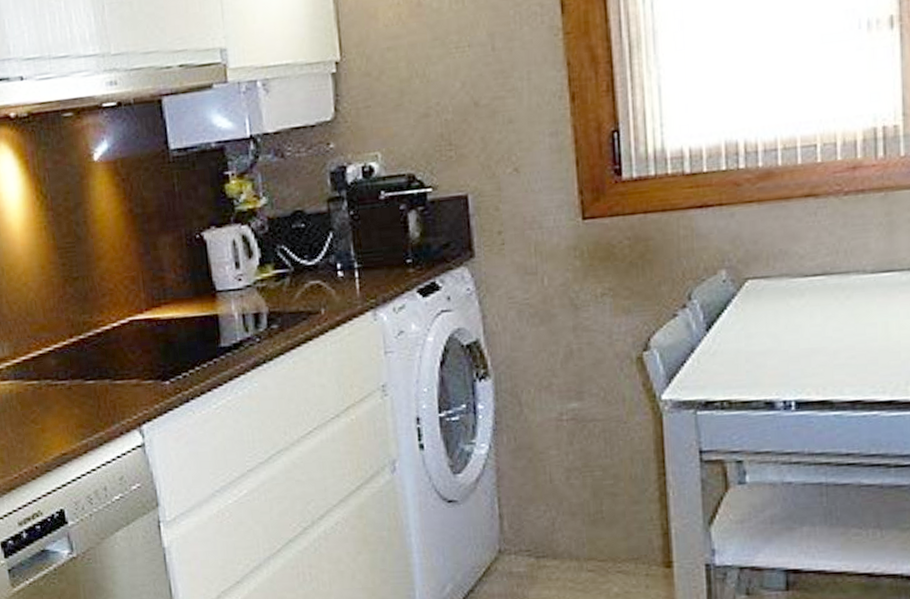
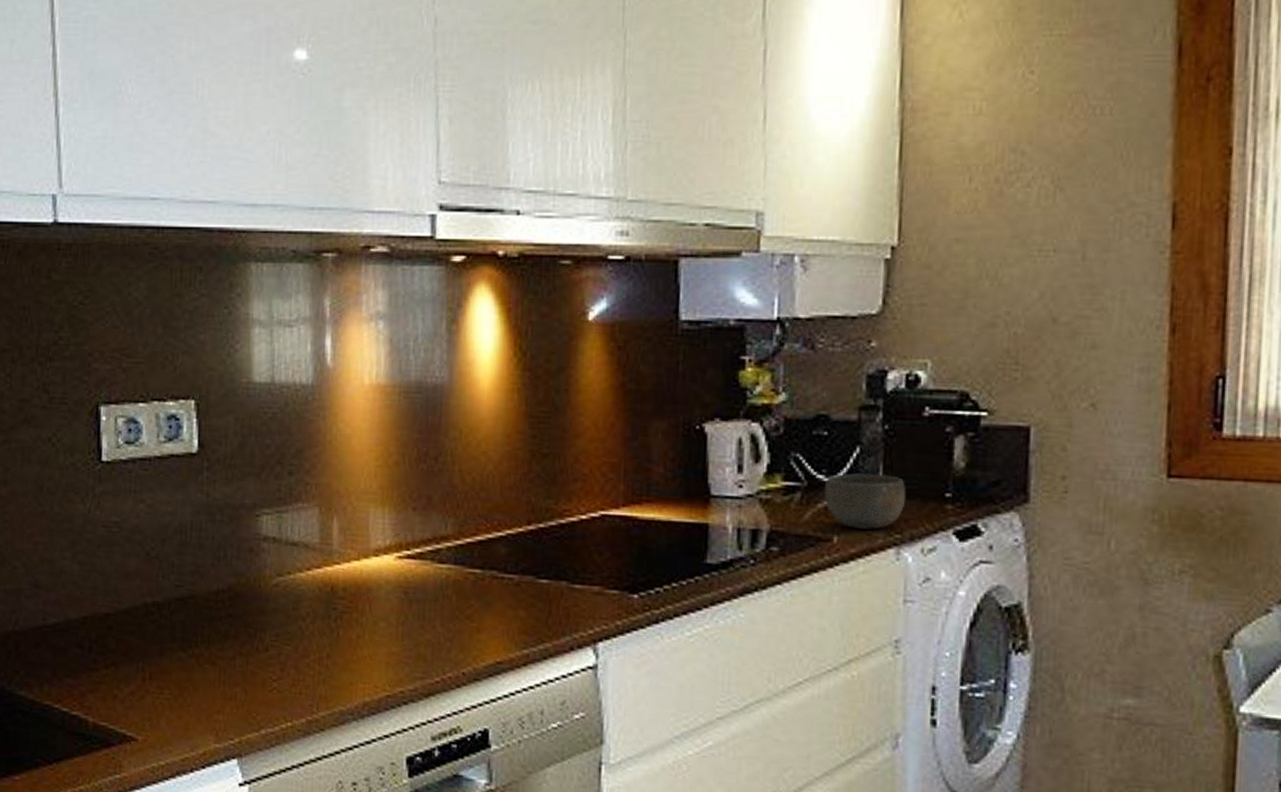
bowl: none [307,252,376,300] -> present [824,473,907,530]

